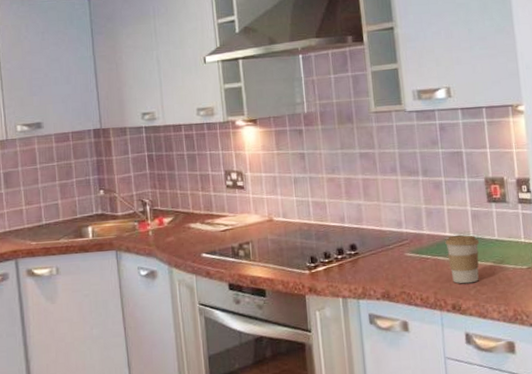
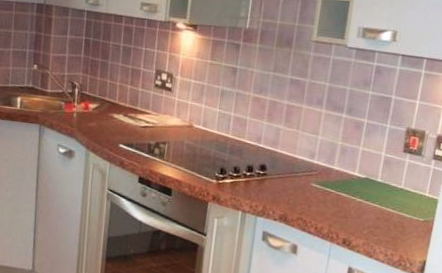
coffee cup: present [445,235,480,284] -> none [349,175,385,224]

